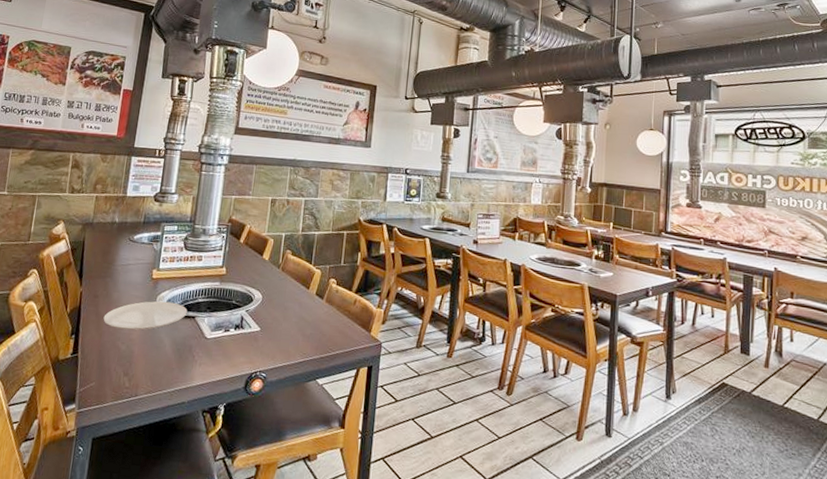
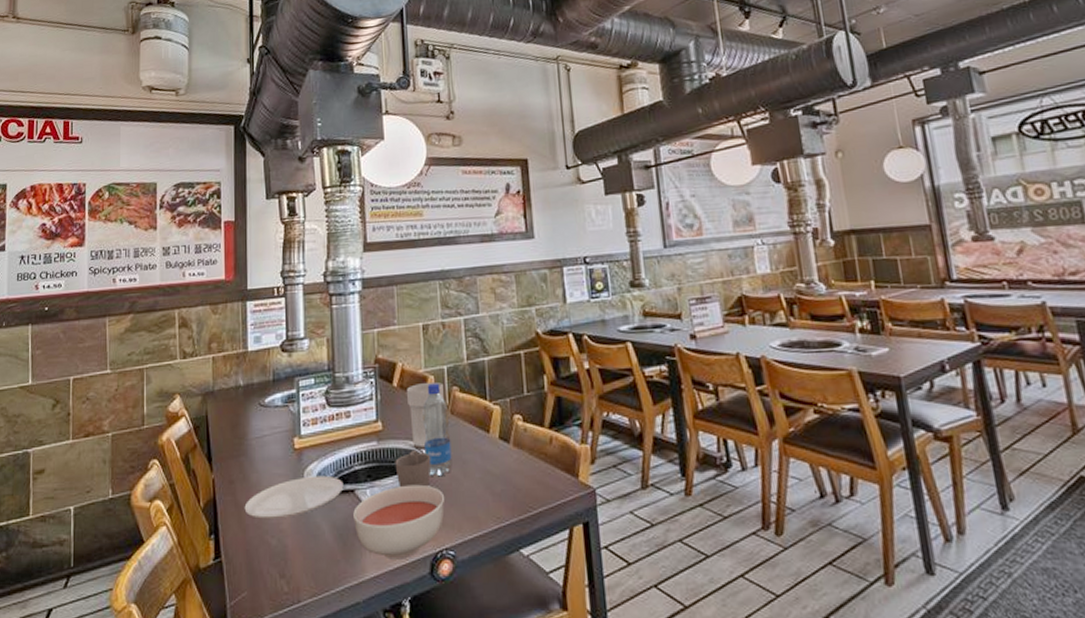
bowl: none [190,318,266,375] -> present [353,484,445,560]
cup: none [230,293,261,323] -> present [395,449,432,488]
cup: none [247,243,280,295] -> present [406,381,444,451]
bottle: none [256,244,281,317] -> present [422,383,453,477]

